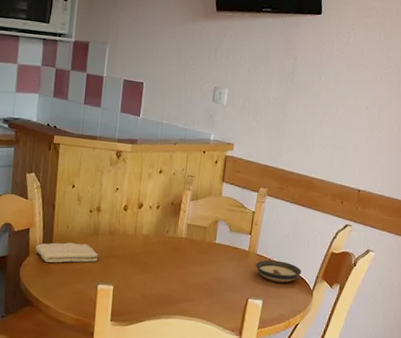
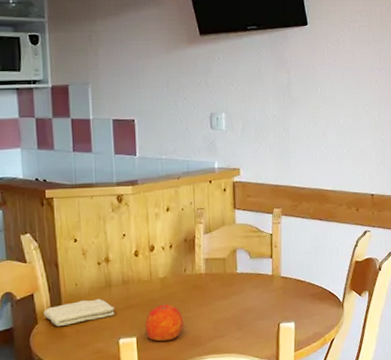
apple: none [123,258,159,295] -> present [145,302,183,342]
saucer: present [256,260,302,283] -> none [282,279,329,301]

